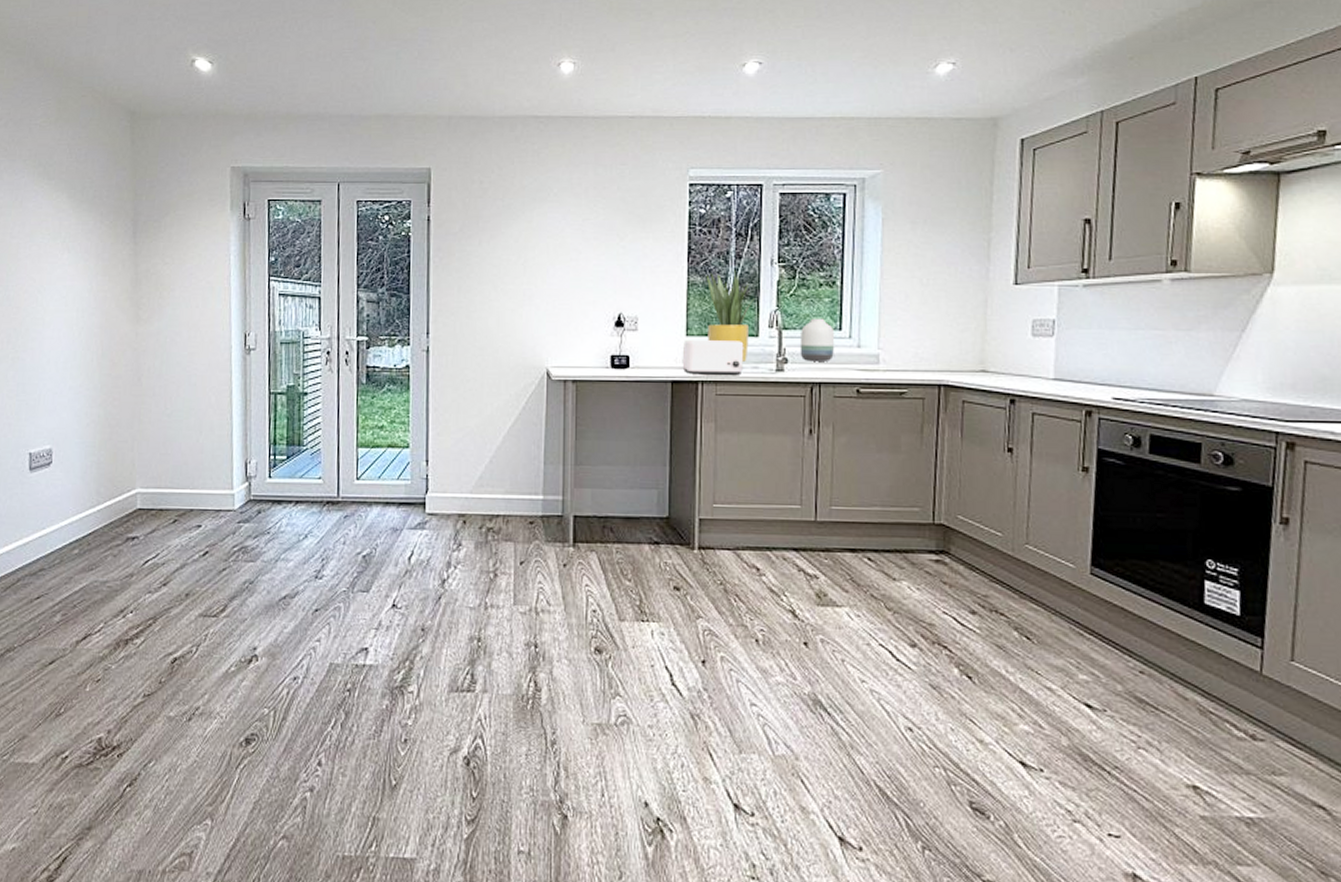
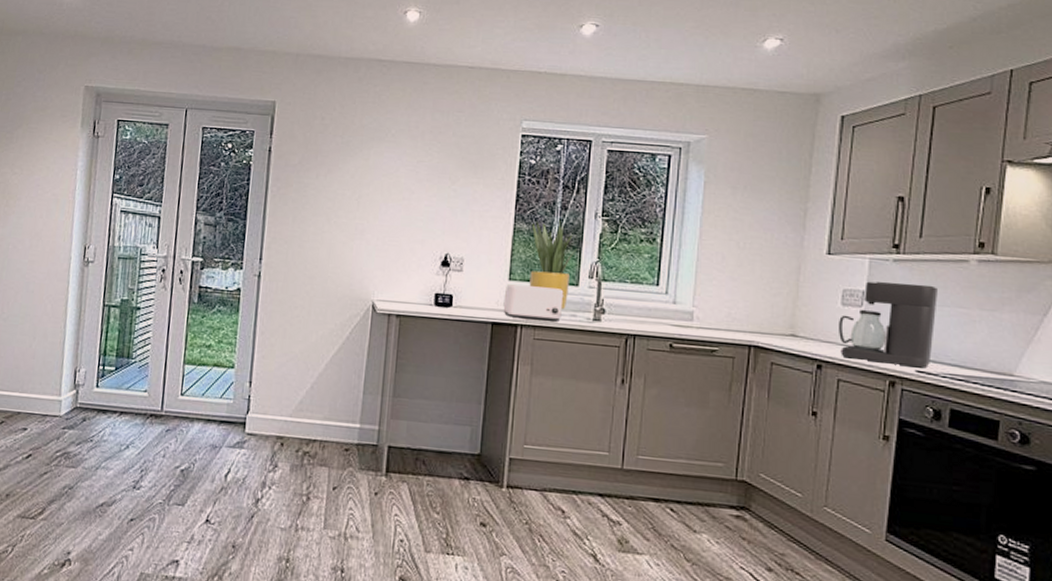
vase: present [799,318,835,363] -> none [617,272,652,316]
coffee maker: none [1030,308,1131,395] -> present [839,281,937,368]

